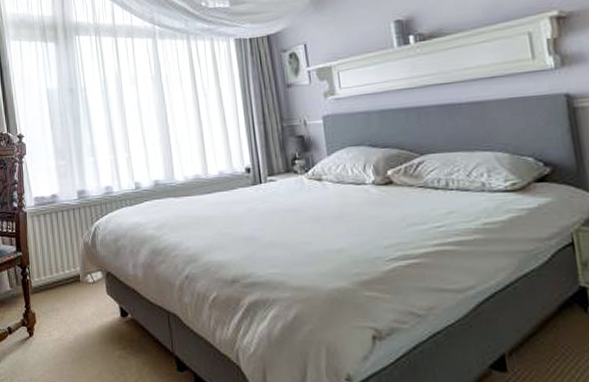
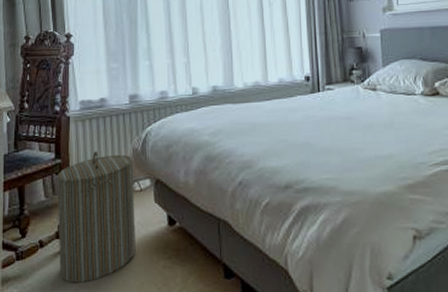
laundry hamper: none [19,245,93,368] -> present [57,151,136,283]

